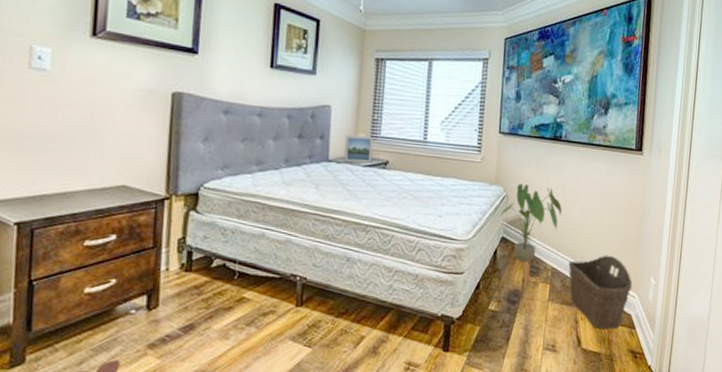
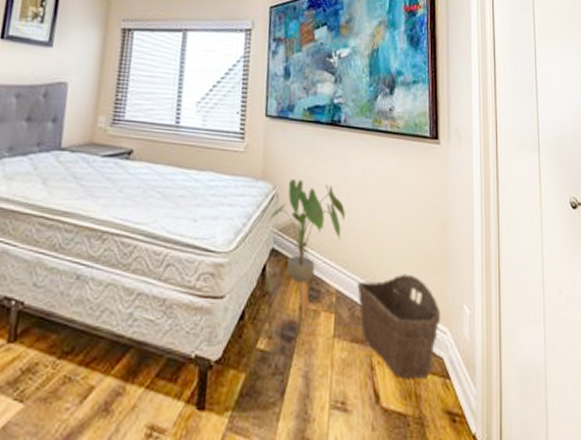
picture frame: present [344,135,374,164] -> none [79,118,116,154]

